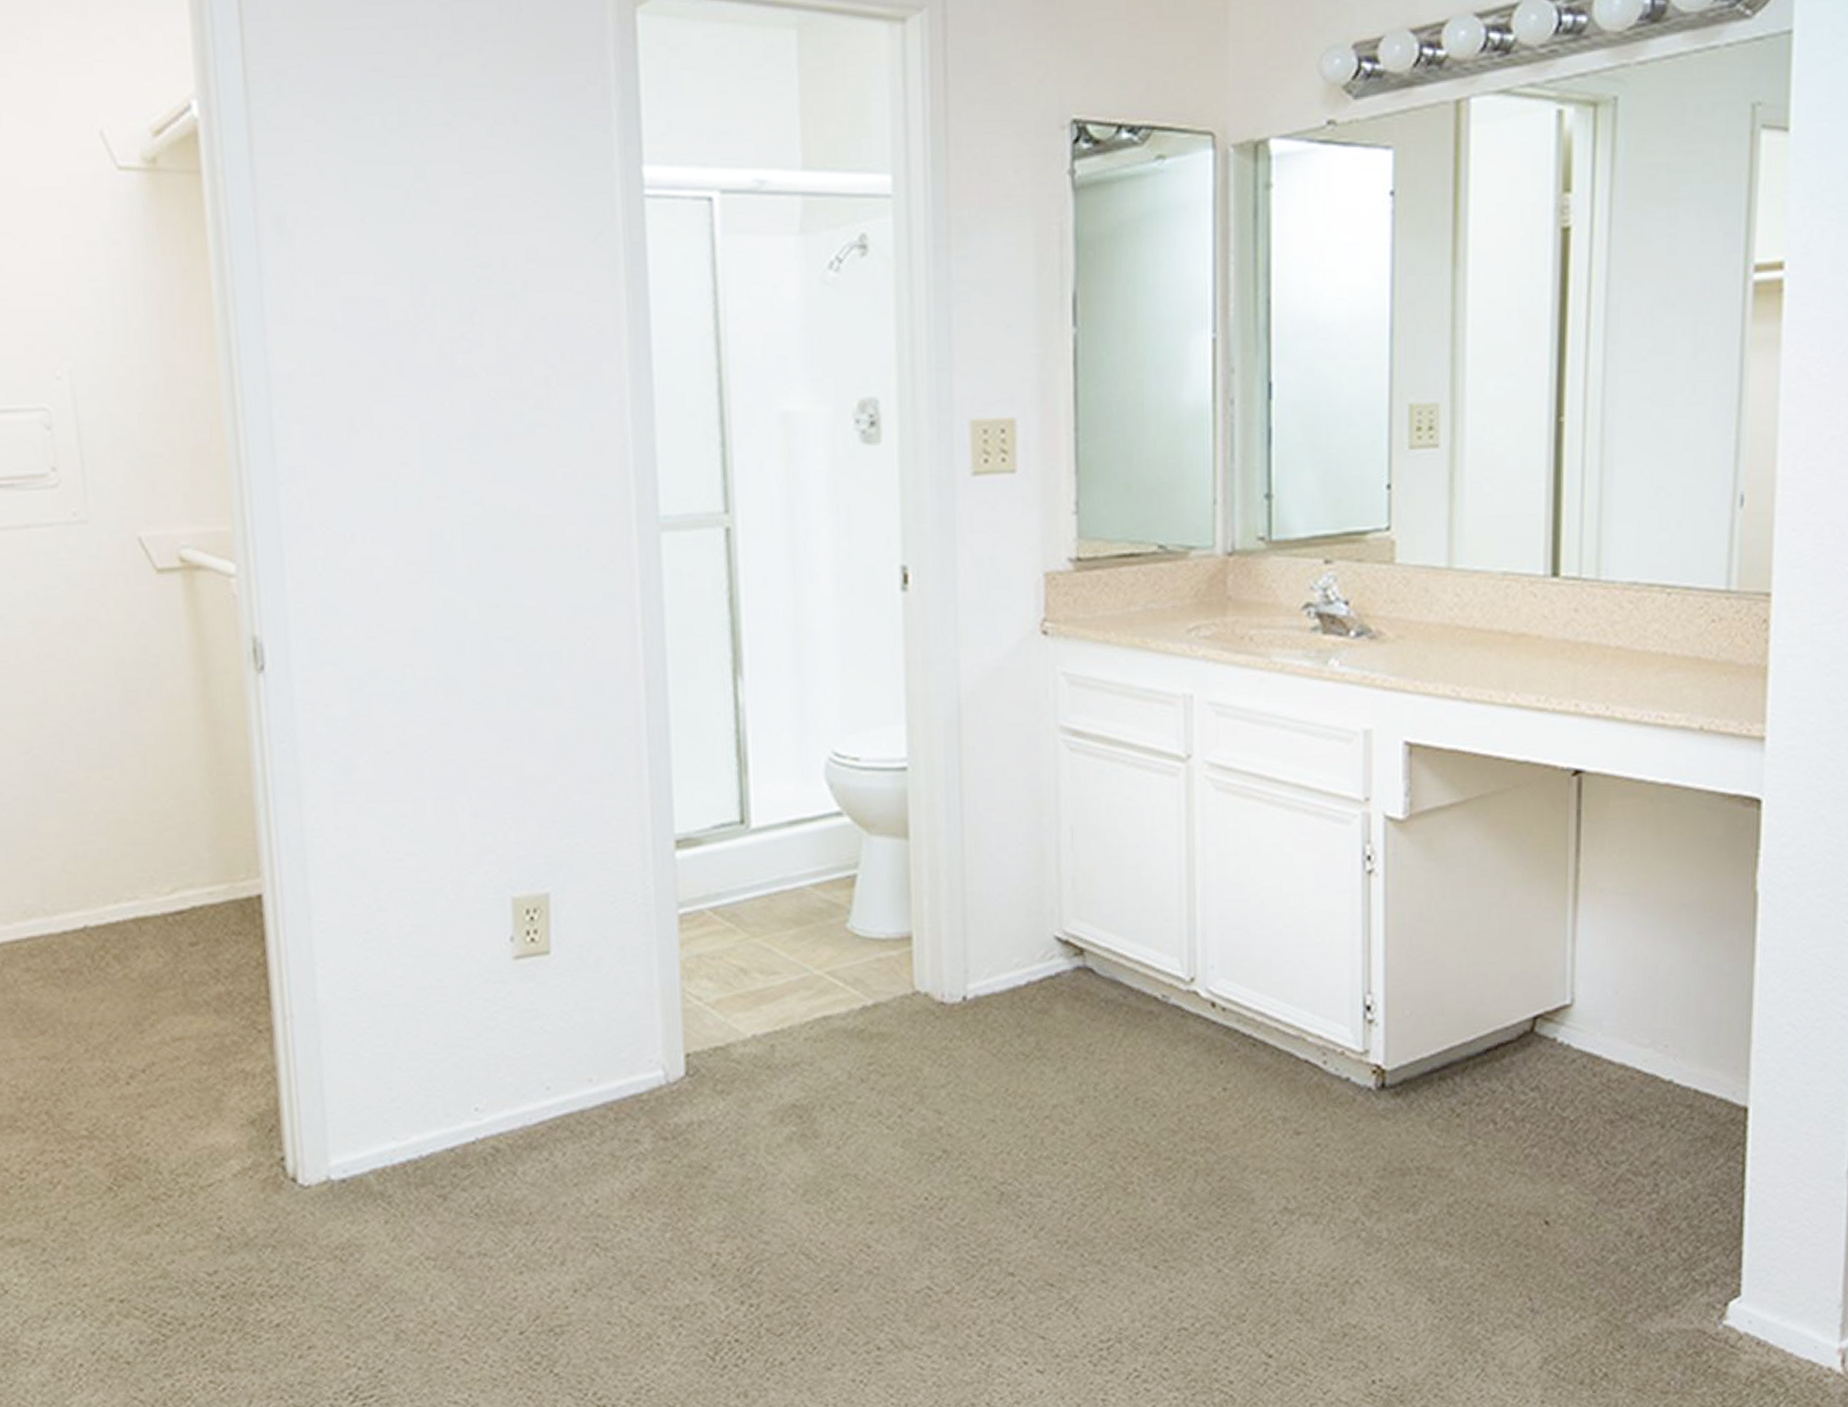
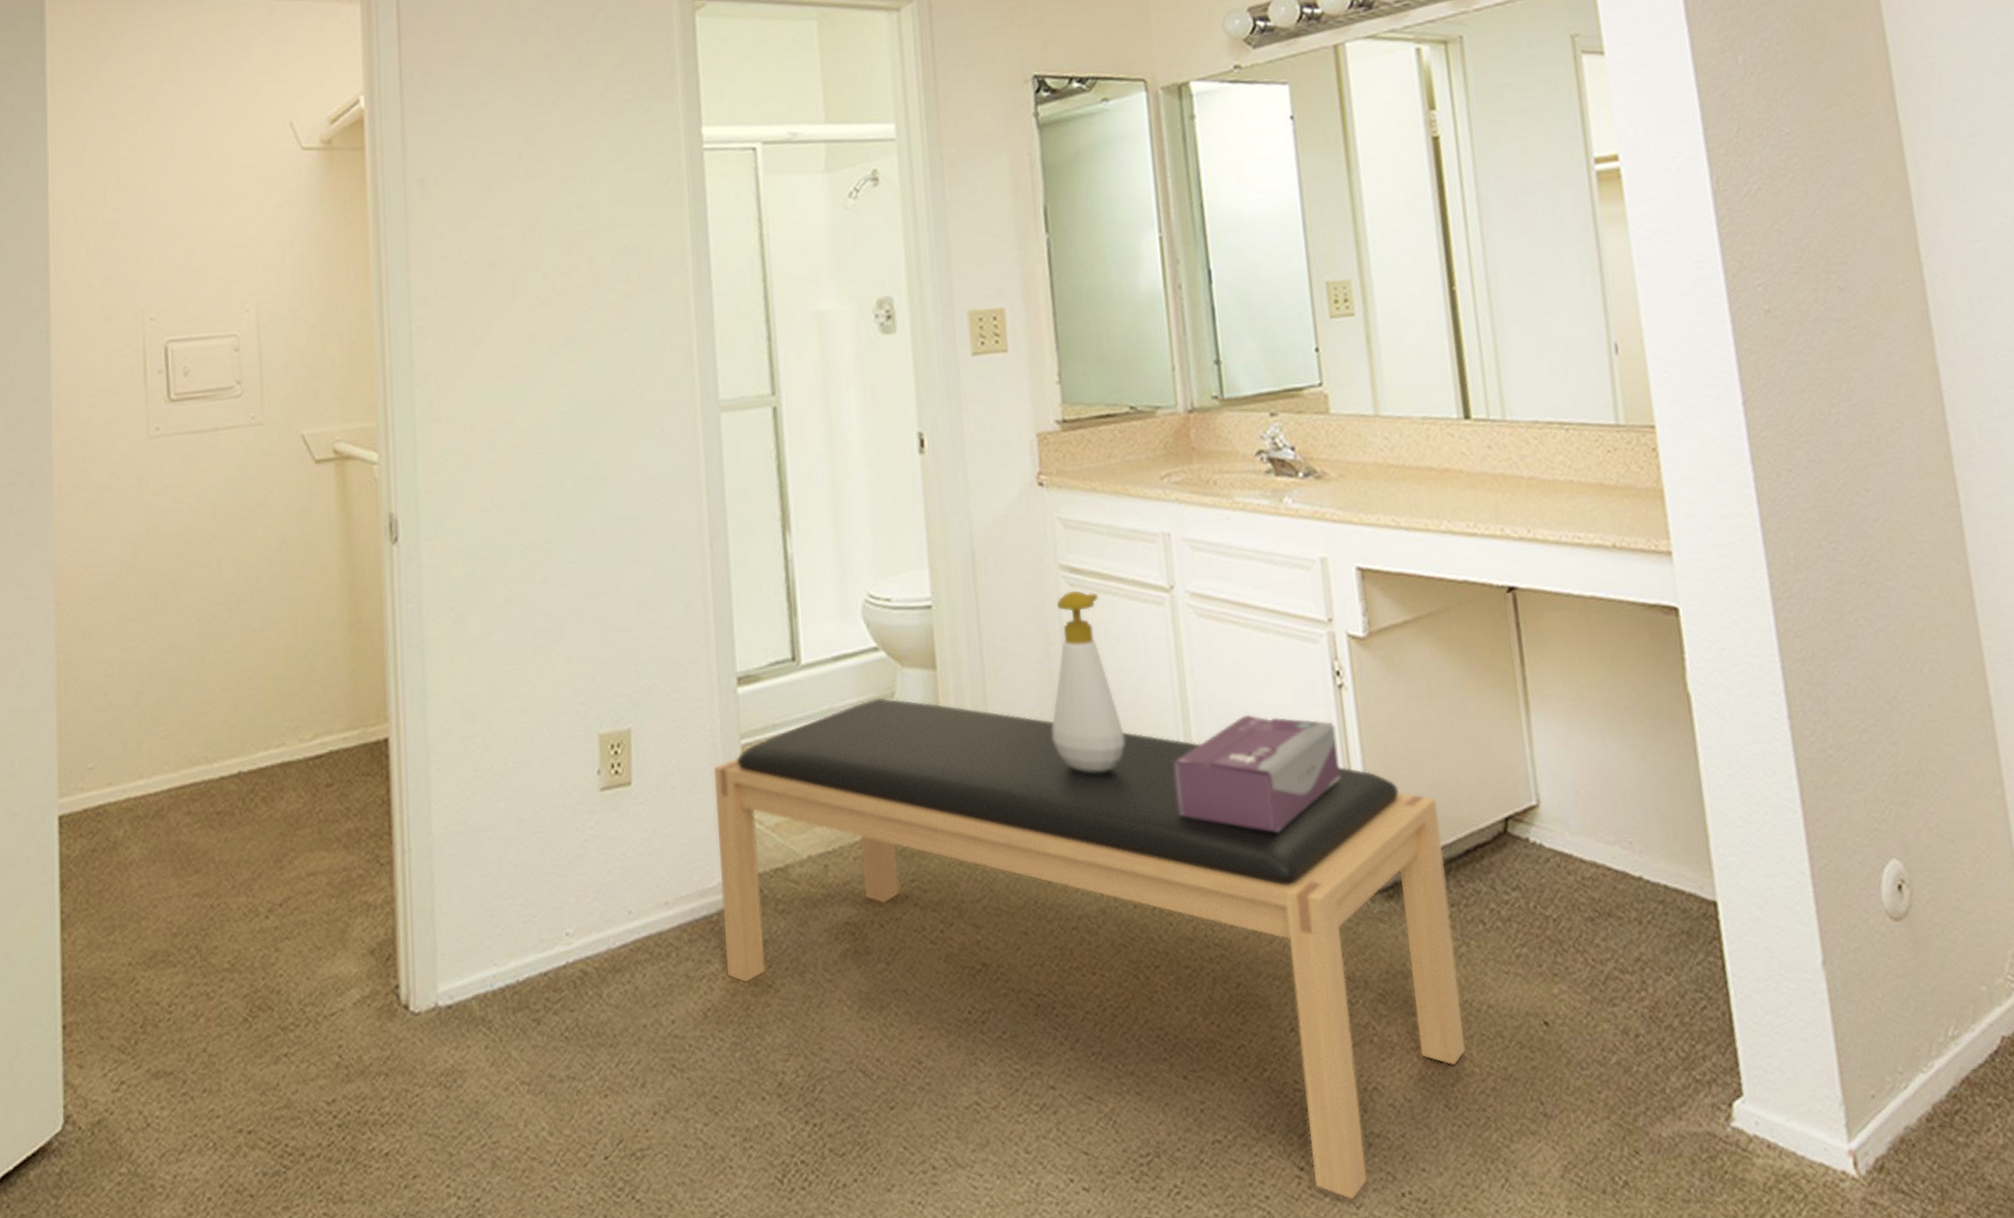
bench: none [647,867,1462,1386] -> present [714,697,1466,1200]
soap bottle: none [1038,756,1120,957] -> present [1052,590,1126,773]
tissue box: none [1171,899,1359,1025] -> present [1173,714,1341,833]

